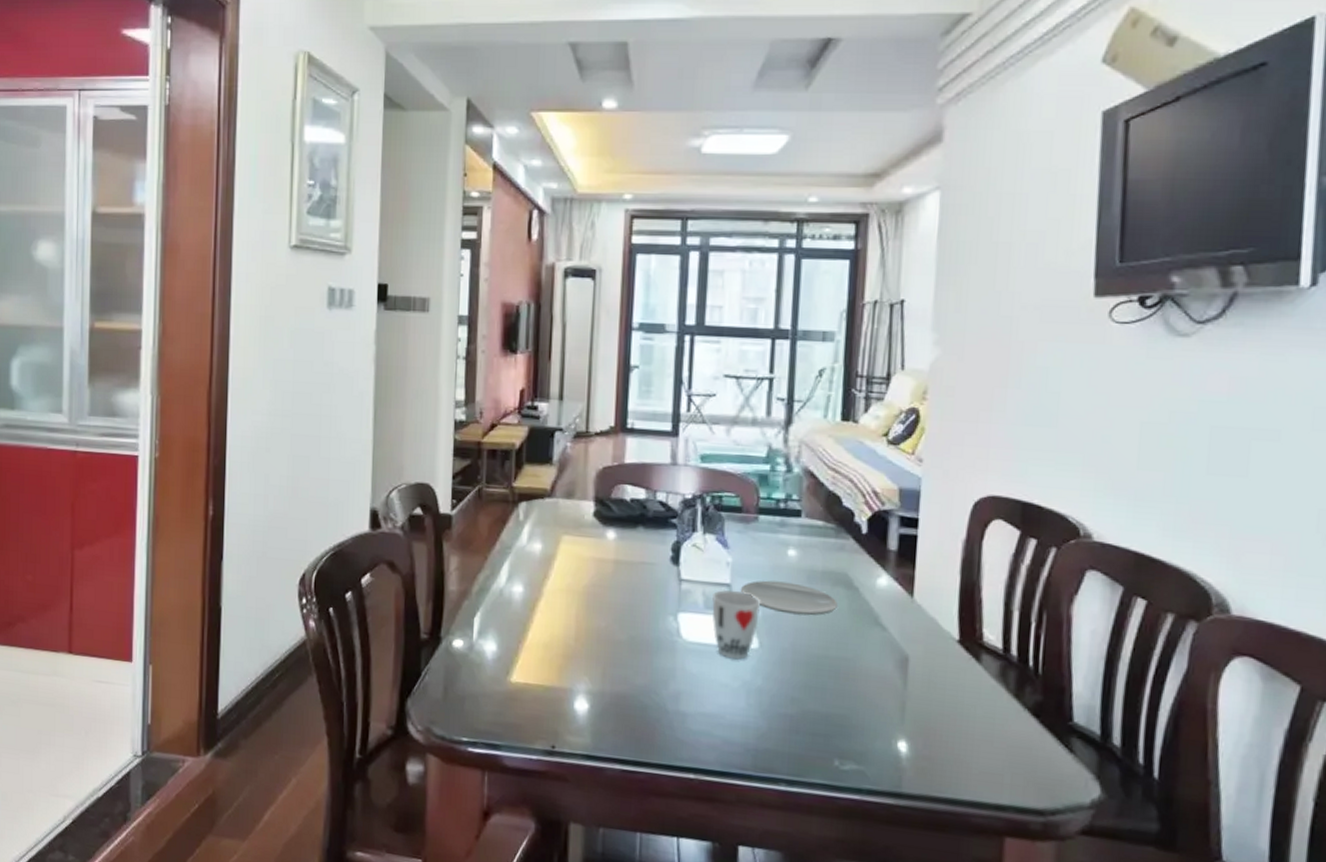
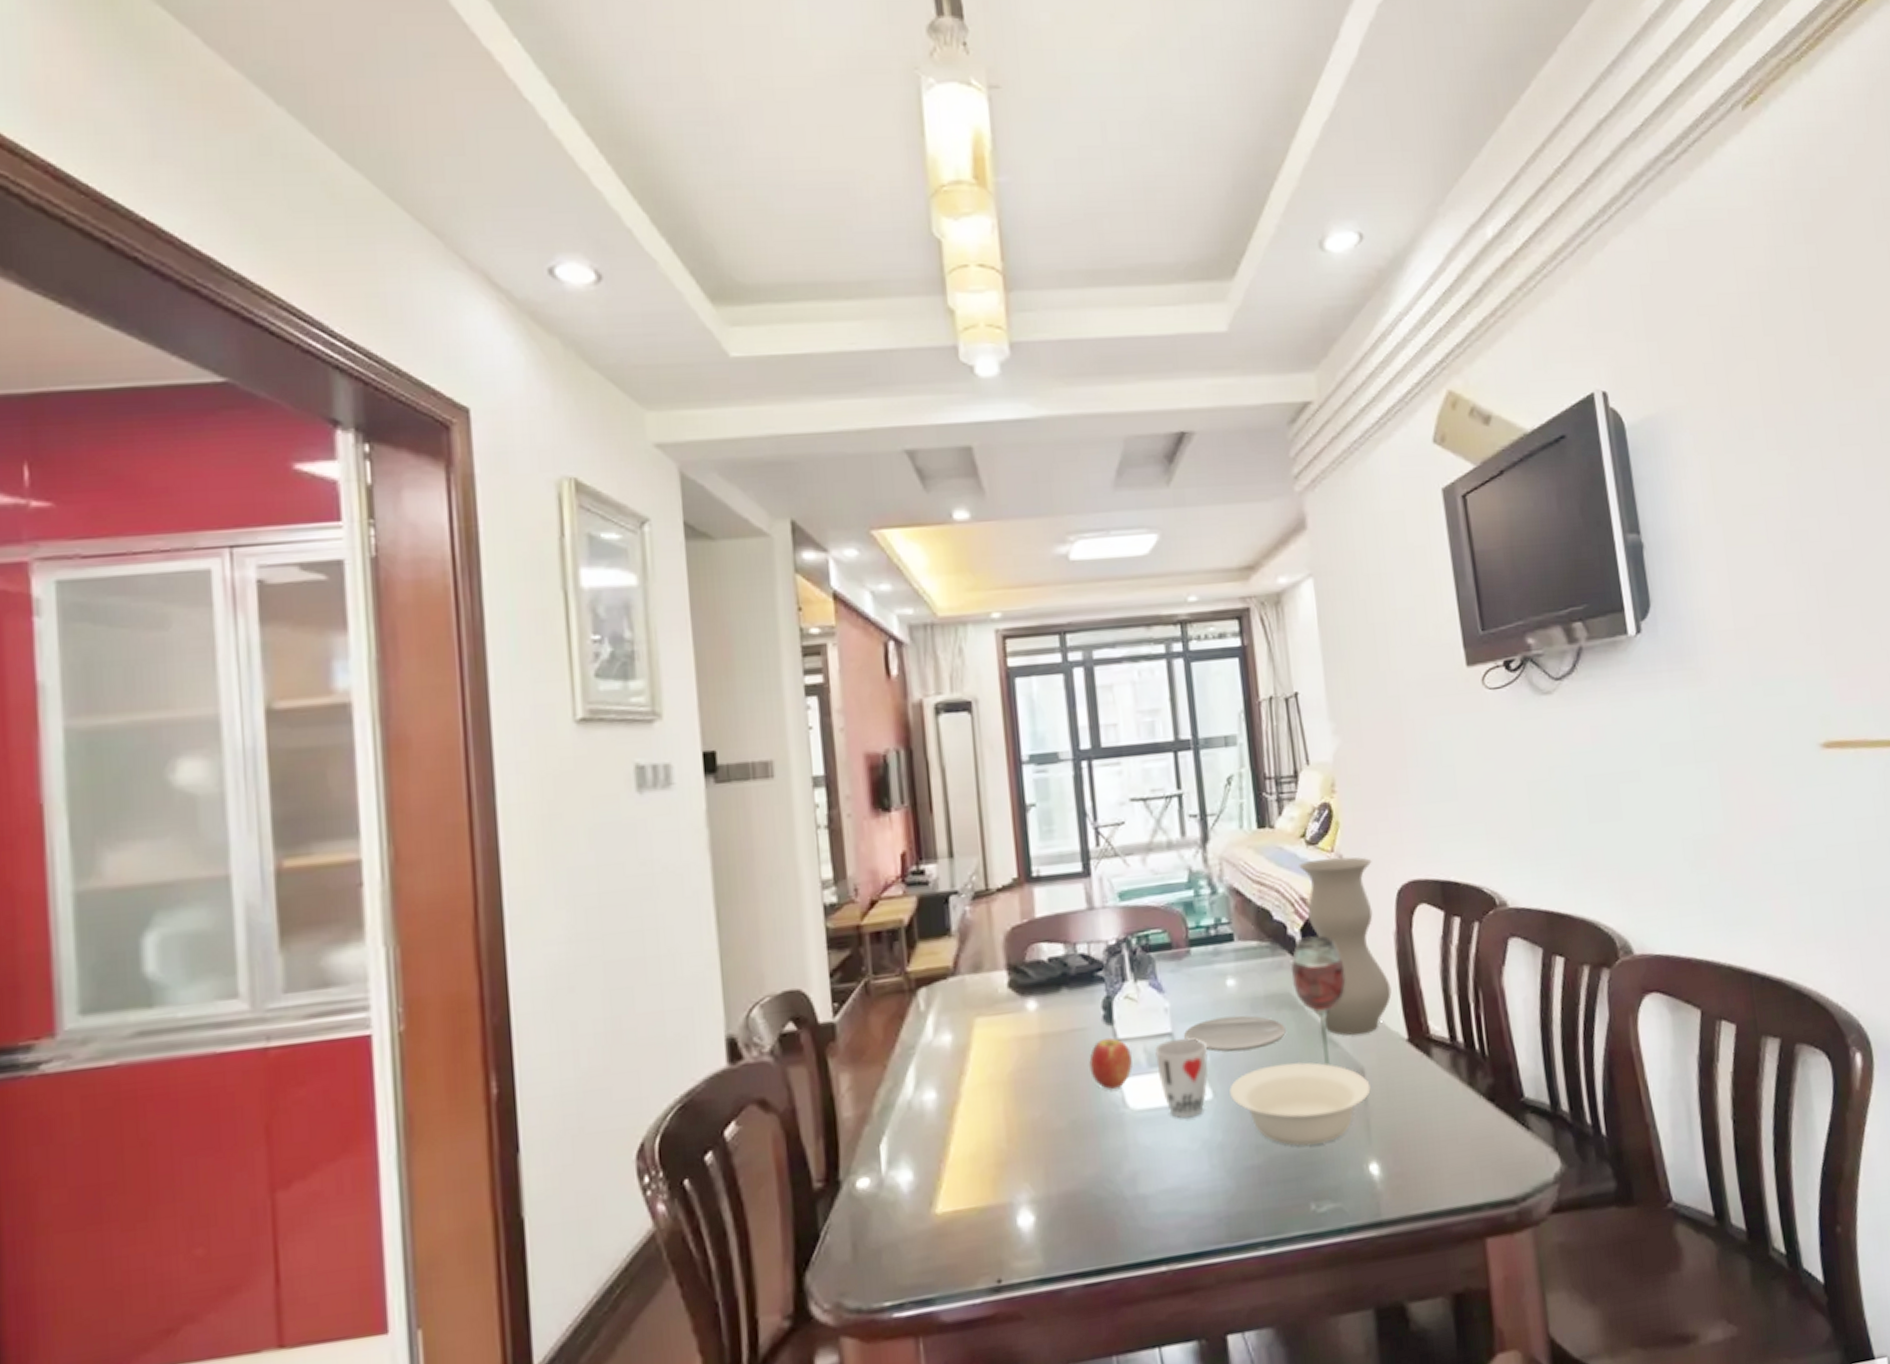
fruit: none [653,575,691,620] -> present [1089,1037,1133,1089]
bowl: none [775,632,912,712] -> present [1229,1062,1371,1146]
wineglass: none [851,527,906,646] -> present [1290,935,1346,1066]
vase: none [876,458,953,626] -> present [1299,857,1392,1035]

